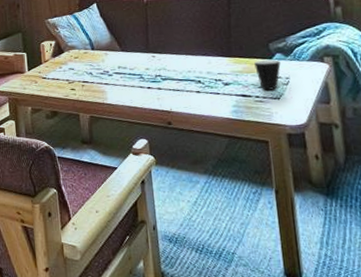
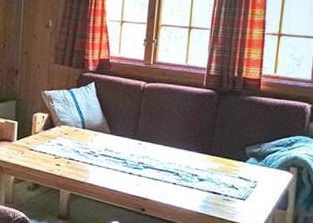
mug: present [254,60,281,90] -> none [229,162,252,191]

